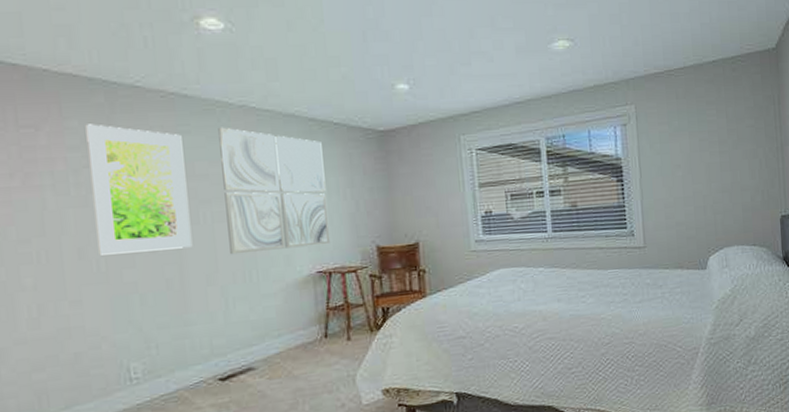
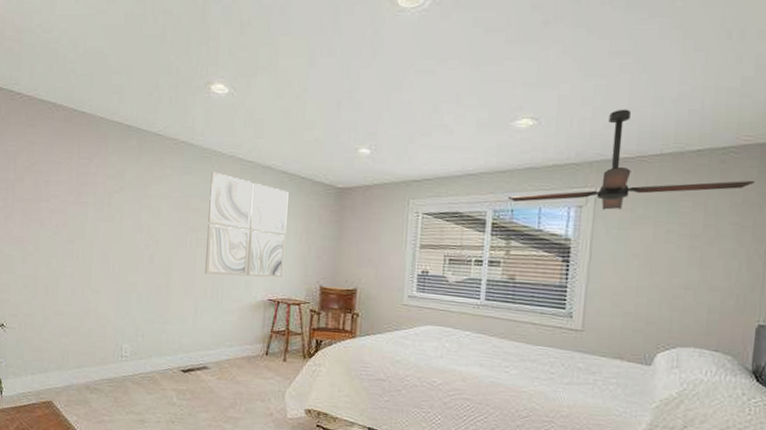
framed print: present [85,124,193,255] -> none [115,160,184,264]
ceiling fan: none [558,25,760,126] -> present [508,109,755,210]

